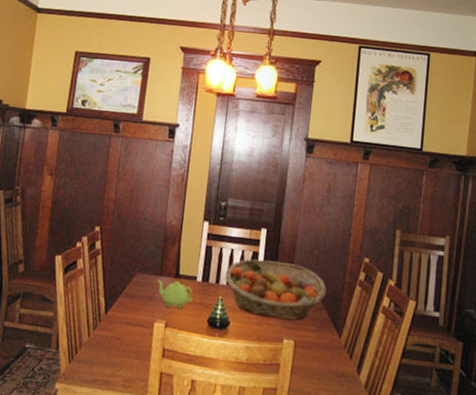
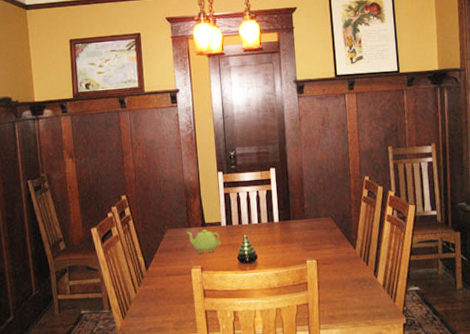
fruit basket: present [225,259,327,320] -> none [246,194,337,245]

